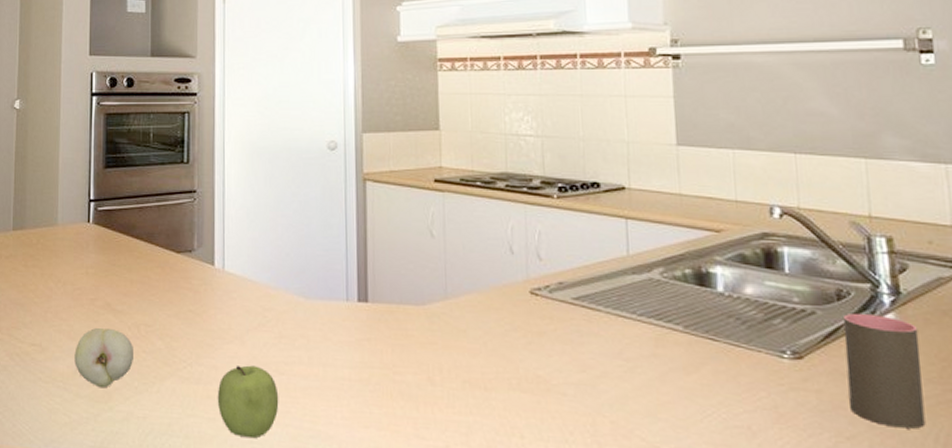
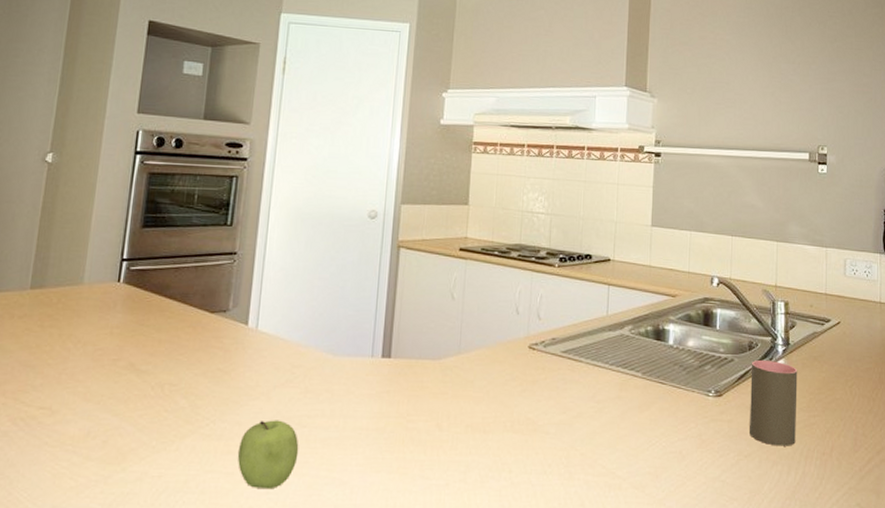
fruit: present [74,327,135,388] -> none [87,388,156,450]

